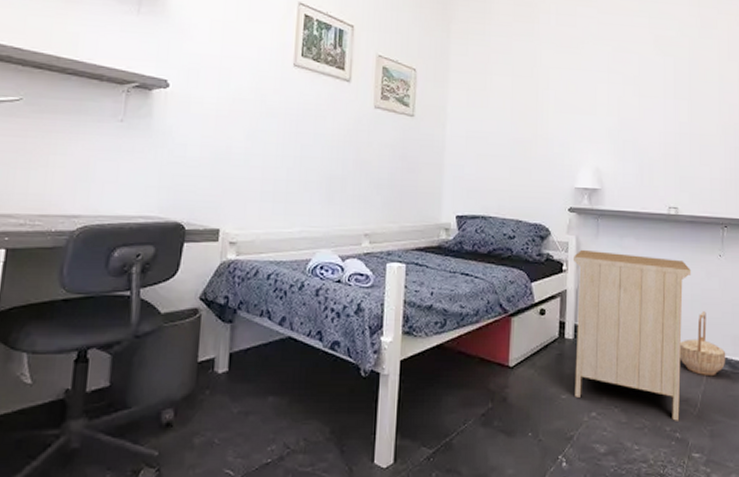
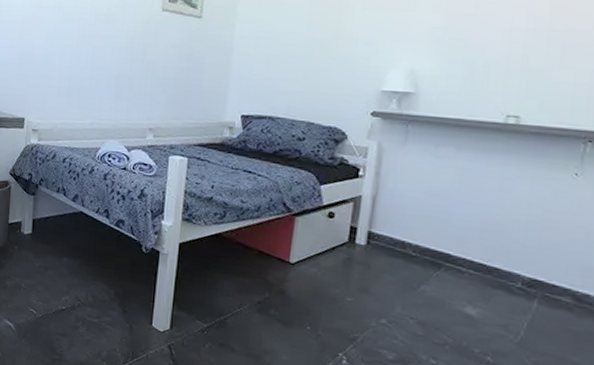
nightstand: present [572,249,692,421] -> none [362,155,531,345]
basket: present [679,311,726,375] -> none [501,234,570,305]

